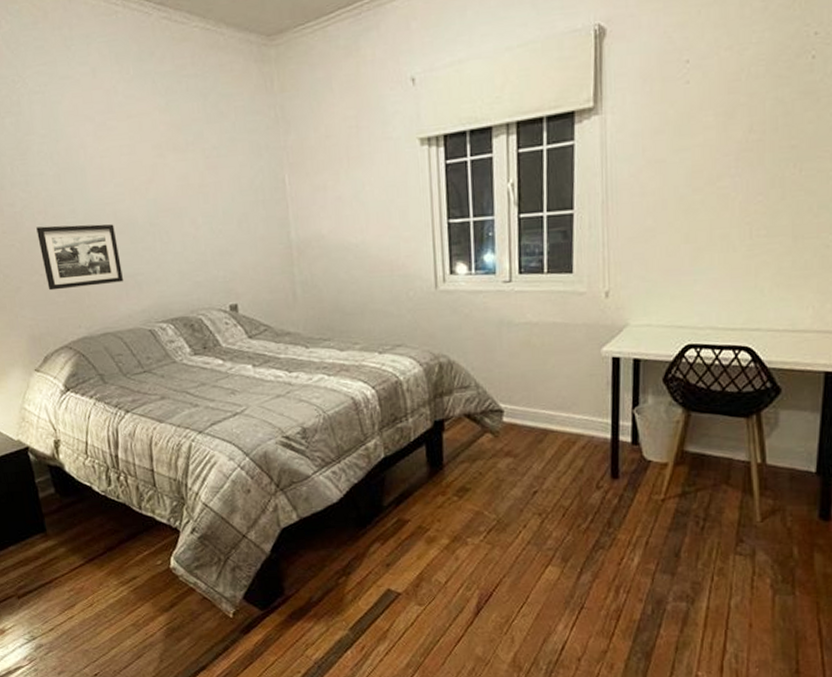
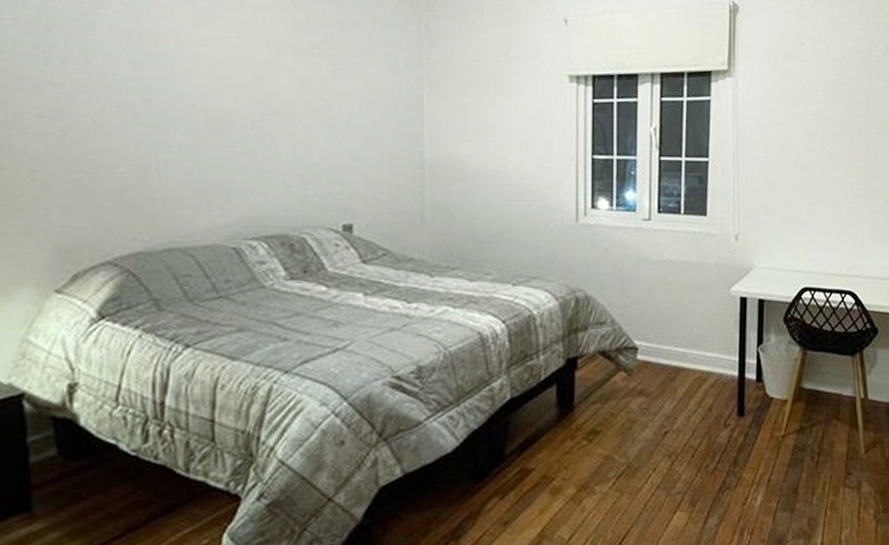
picture frame: present [36,224,123,291] -> none [90,115,206,193]

